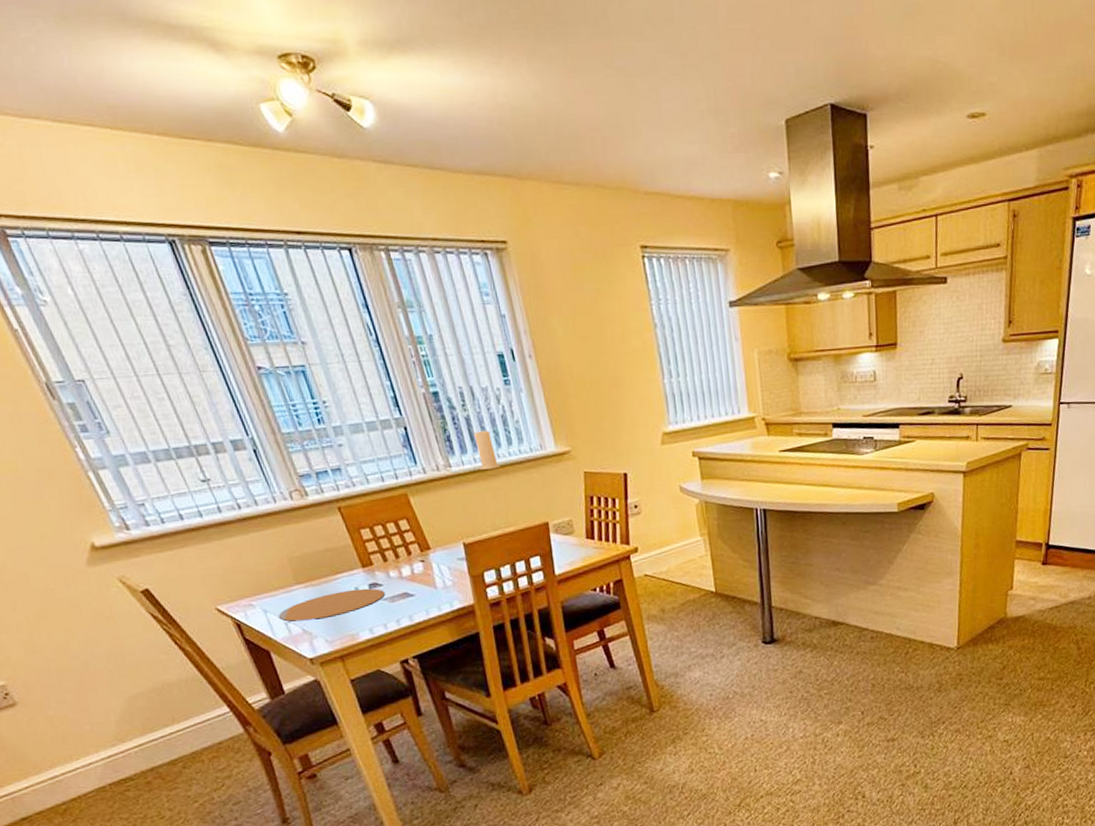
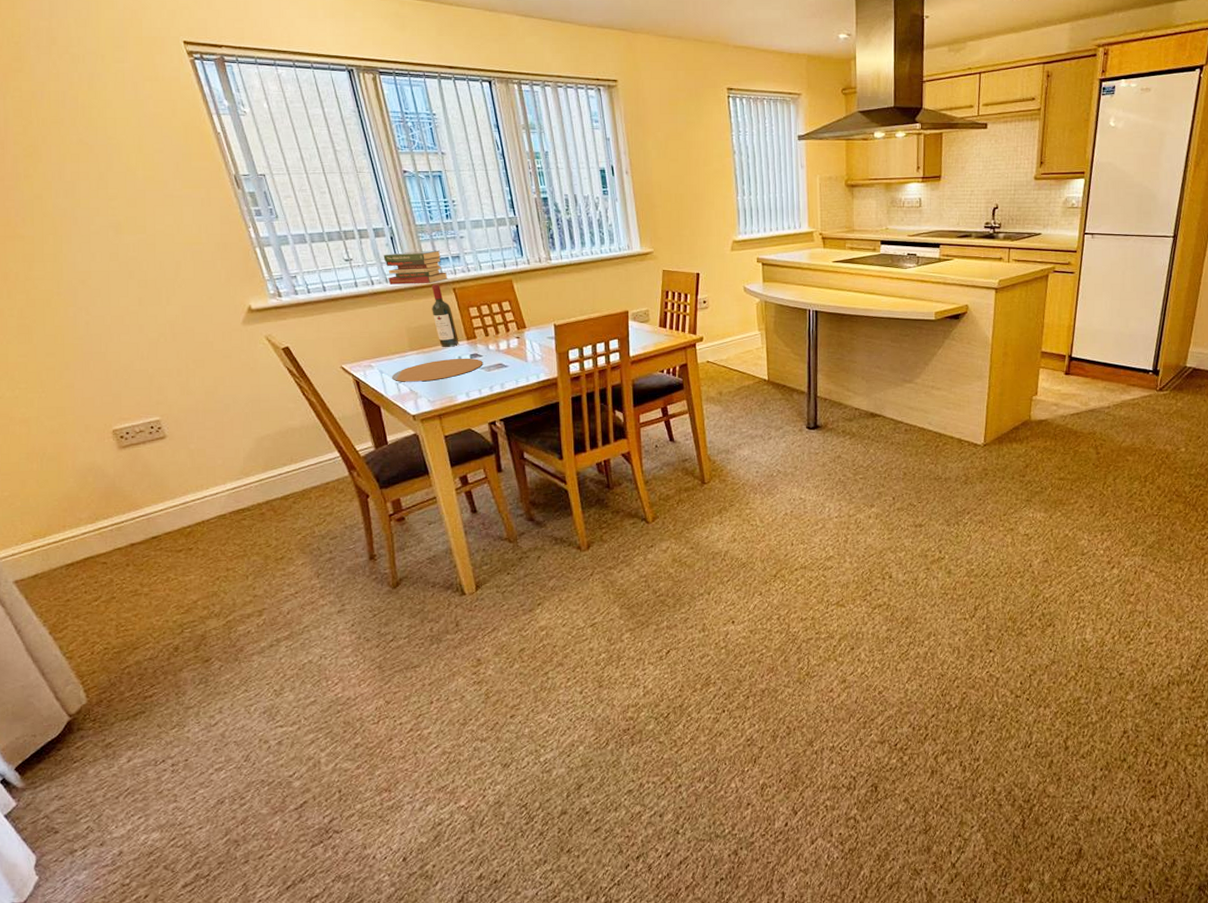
books: none [247,463,330,508] -> present [383,251,448,285]
wine bottle: none [311,503,354,578] -> present [431,284,459,347]
candle: present [474,431,501,470] -> none [574,231,593,263]

